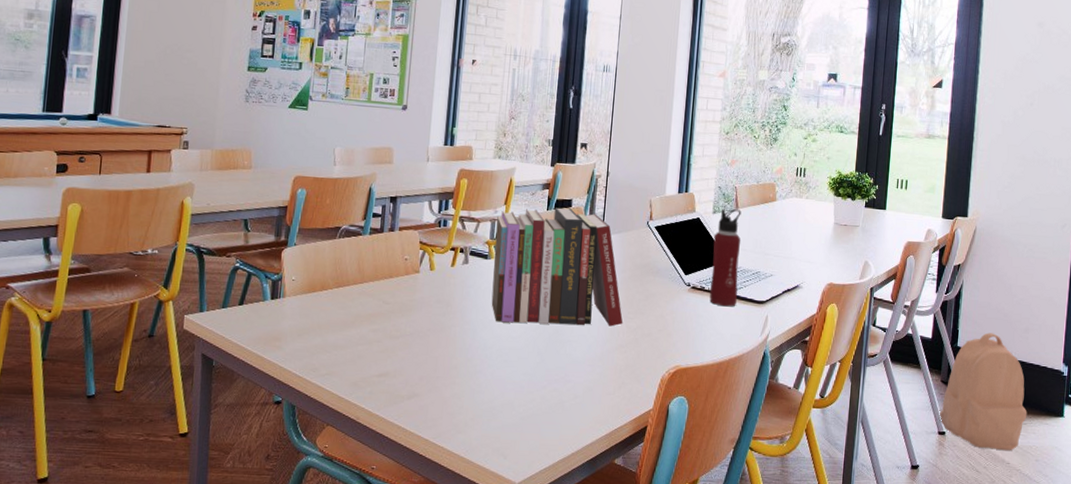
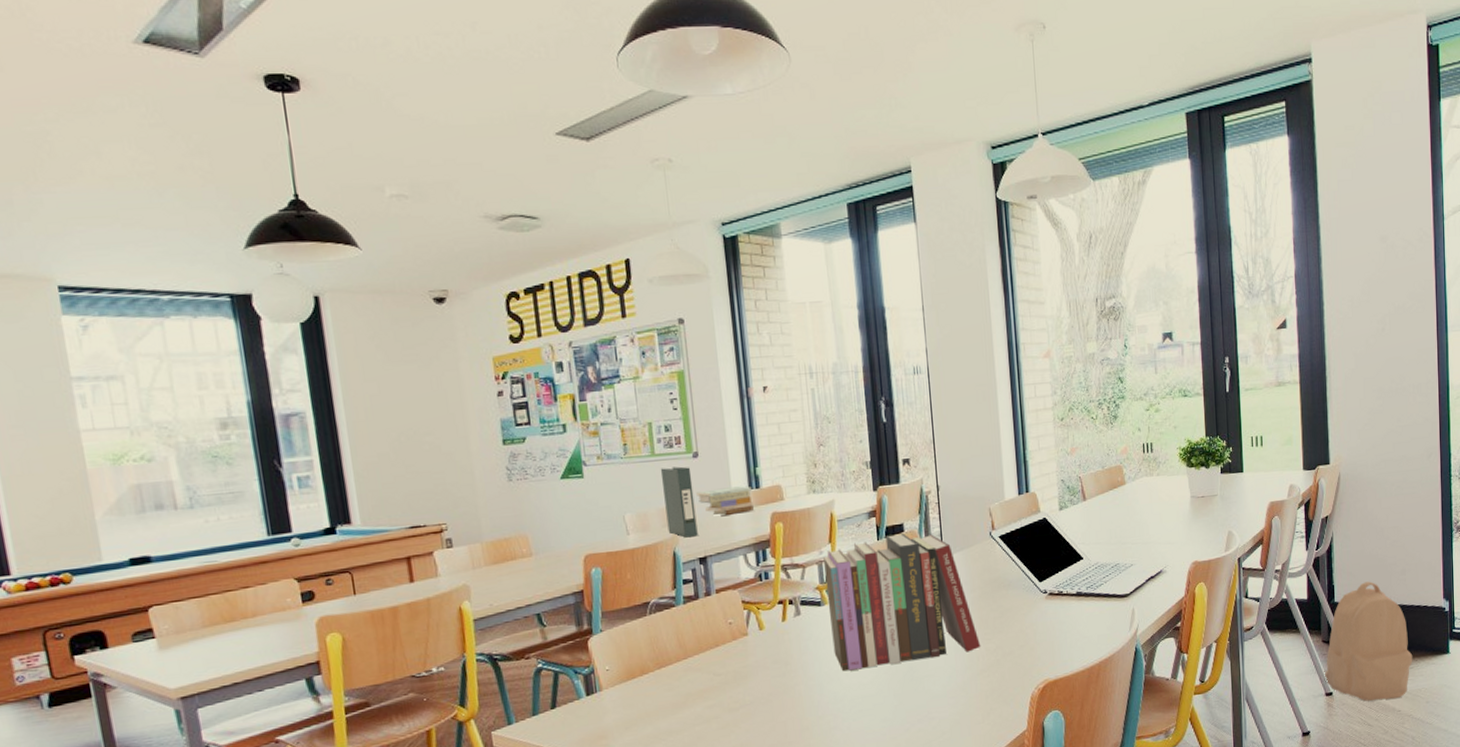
binder: none [369,114,399,178] -> present [660,466,698,538]
books: none [399,139,447,165] -> present [696,486,754,516]
water bottle: present [709,208,741,307] -> none [1064,500,1099,608]

